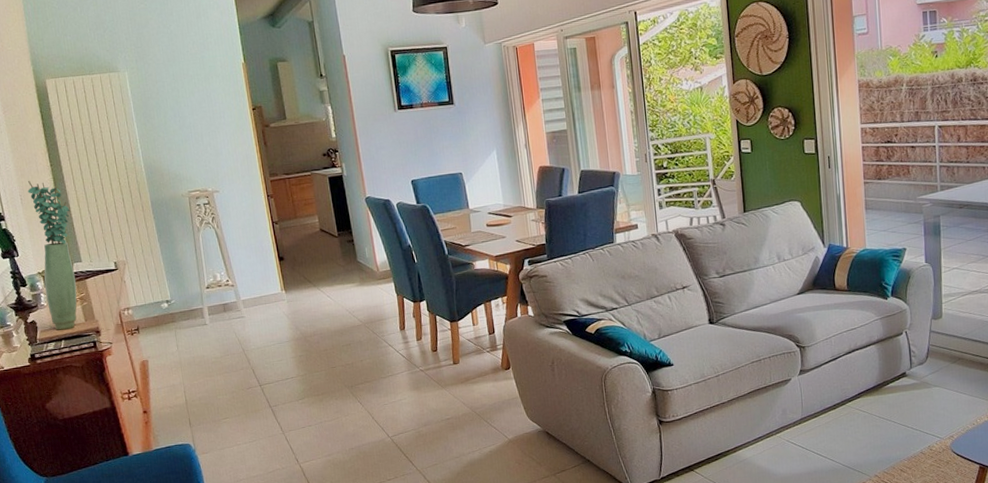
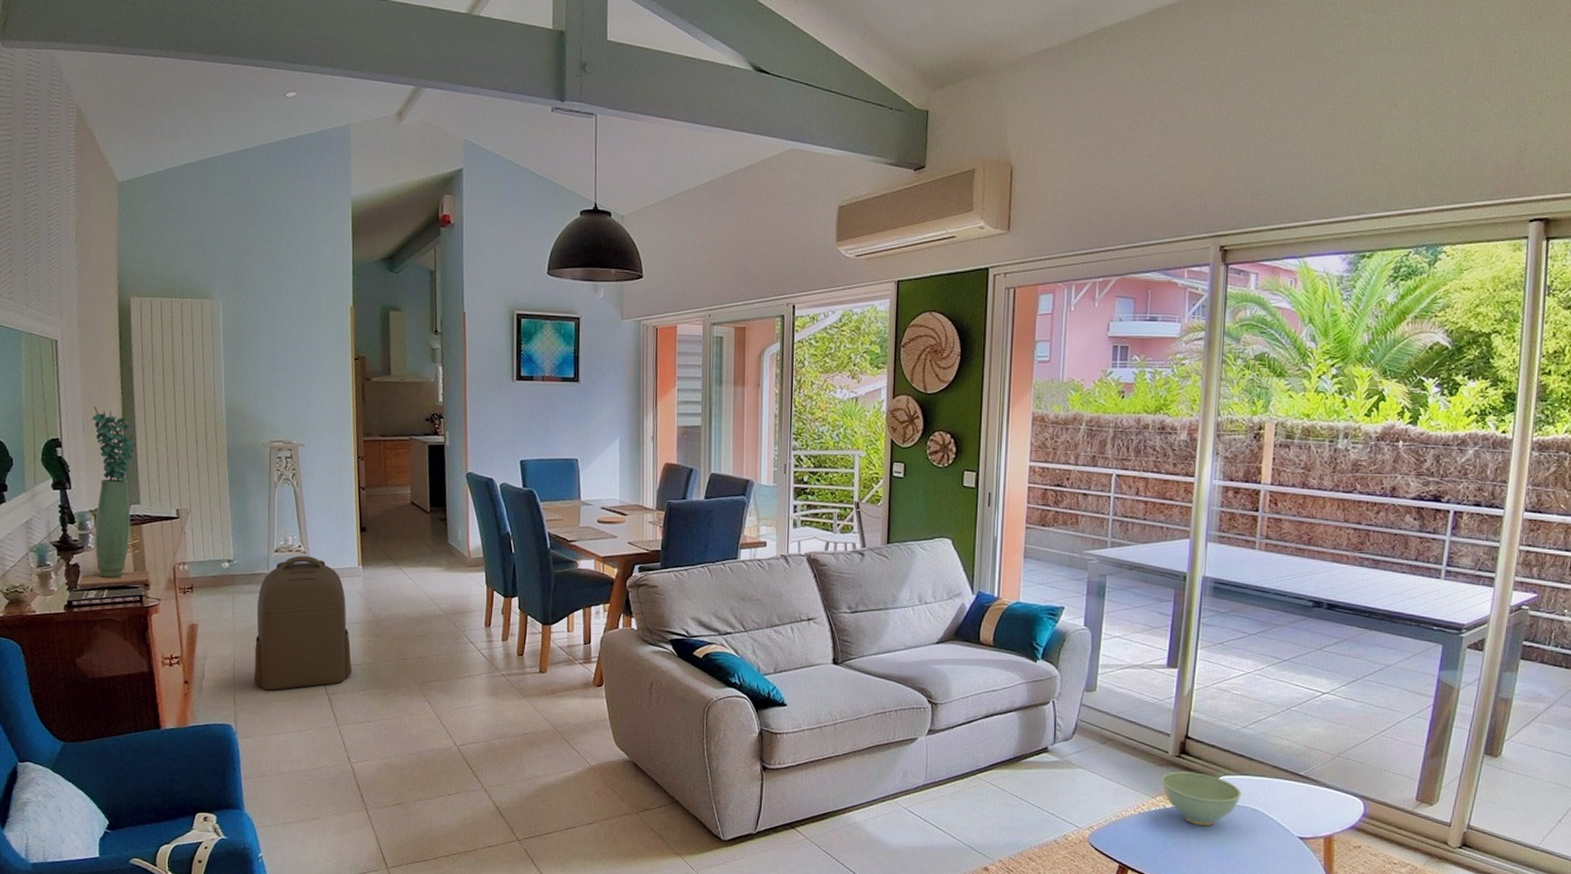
backpack: none [197,288,290,410] -> present [254,555,353,691]

